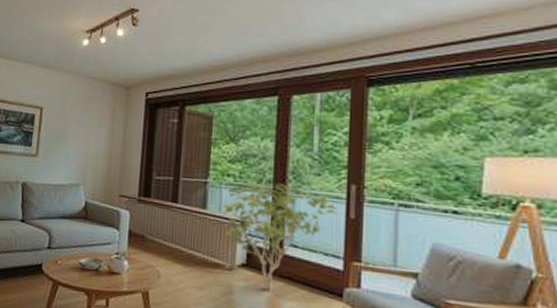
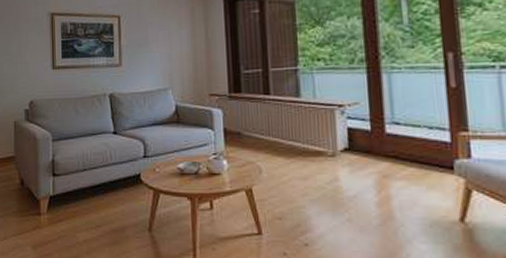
shrub: present [222,182,338,291] -> none [317,60,437,172]

